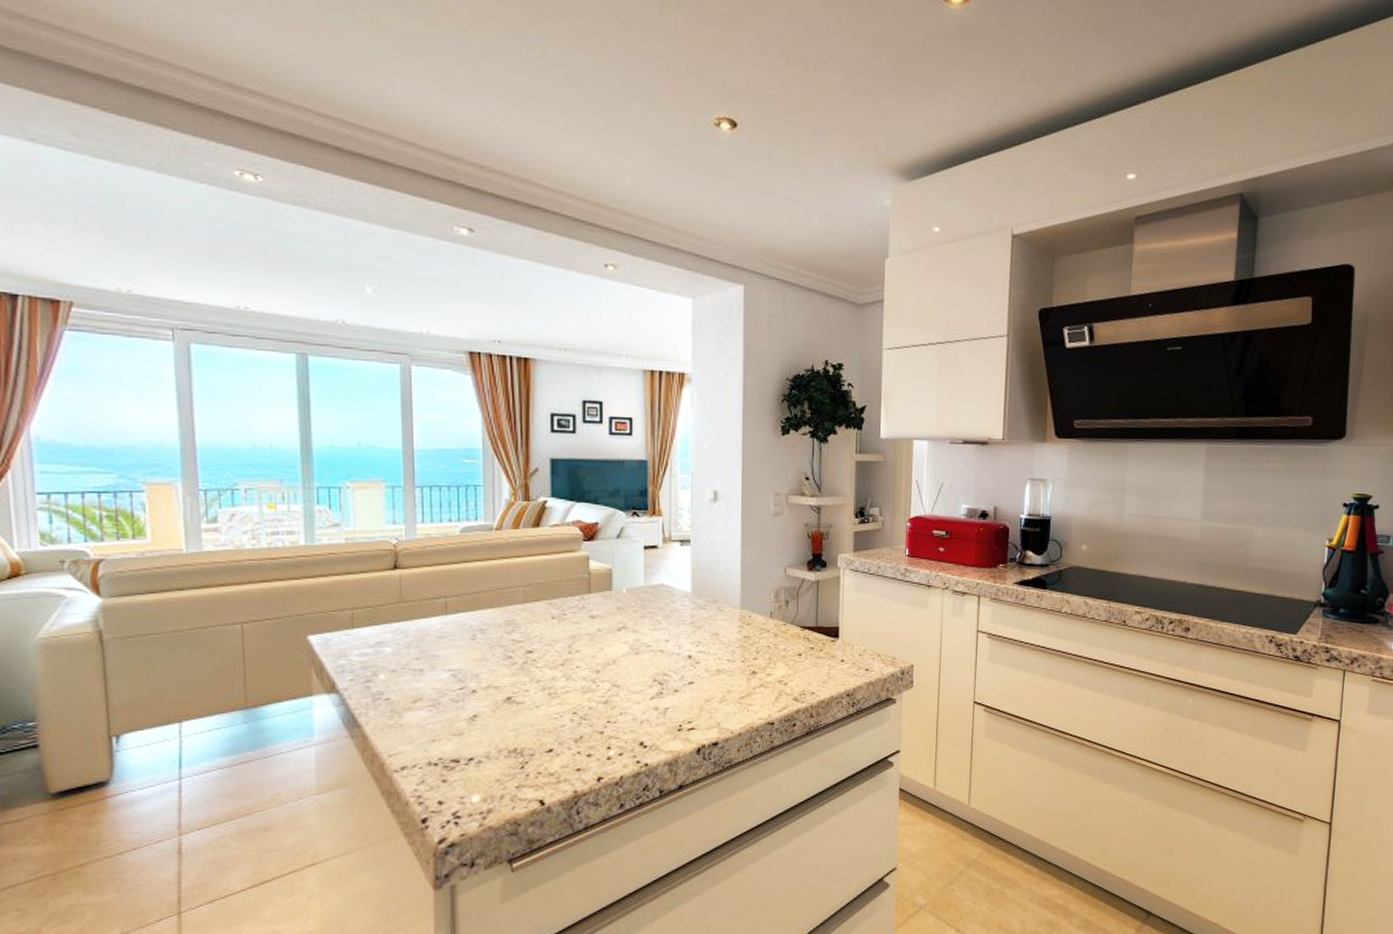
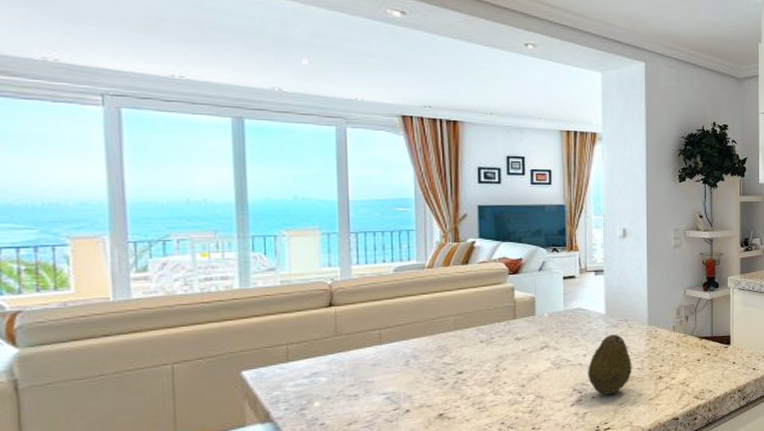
fruit: none [670,618,721,689] -> present [588,334,632,395]

